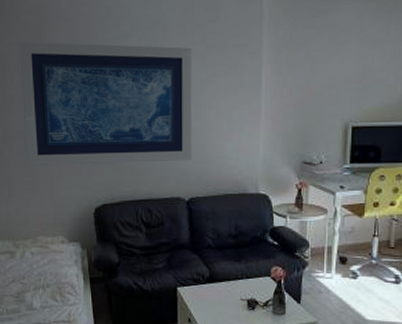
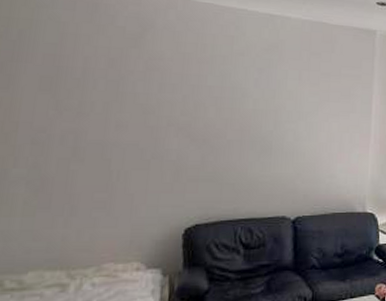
wall art: present [19,41,192,165] -> none [102,47,307,181]

